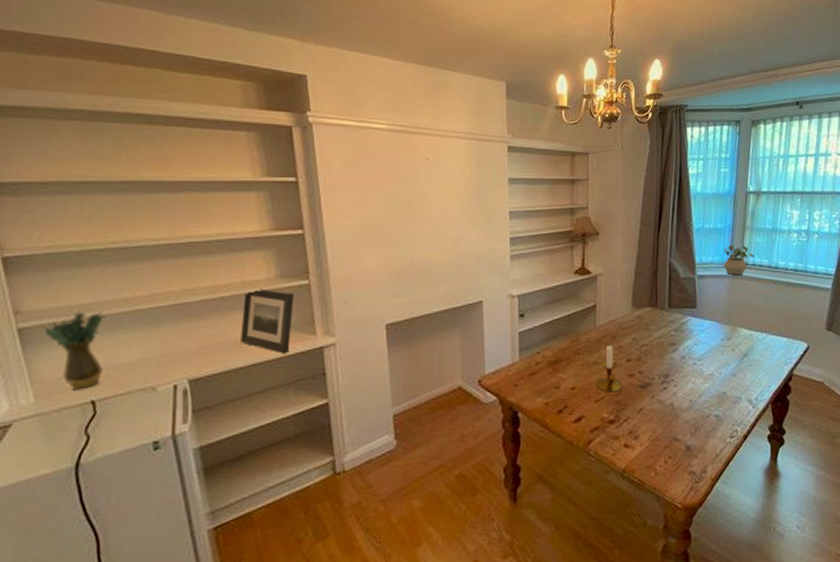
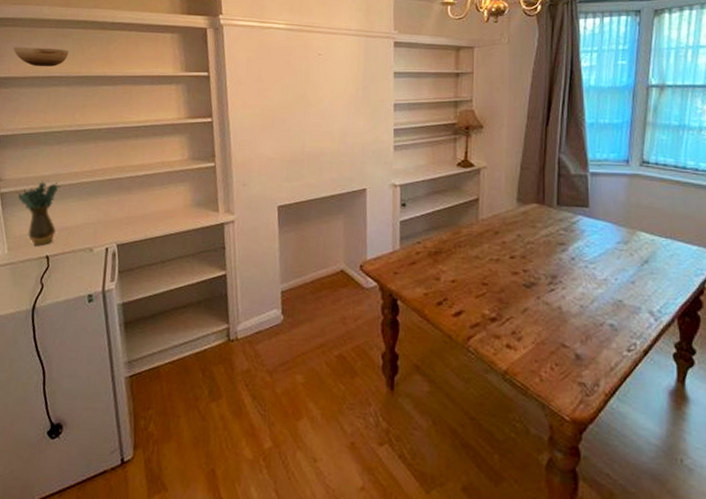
decorative bowl: none [24,144,108,169] -> present [13,47,69,66]
picture frame: present [240,288,295,353] -> none [158,168,203,226]
candlestick: present [596,345,623,392] -> none [477,240,505,289]
potted plant: present [724,245,755,274] -> none [621,142,658,174]

